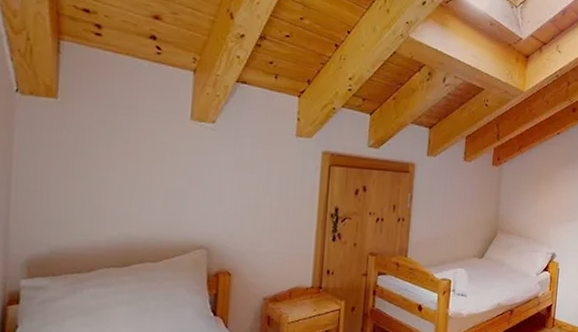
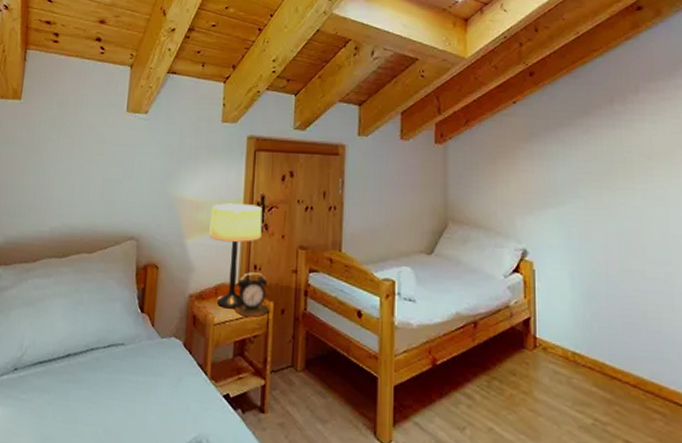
table lamp: none [283,214,336,309] -> present [209,203,263,309]
alarm clock: none [308,276,341,315] -> present [234,272,269,317]

